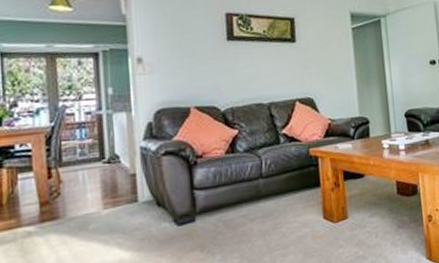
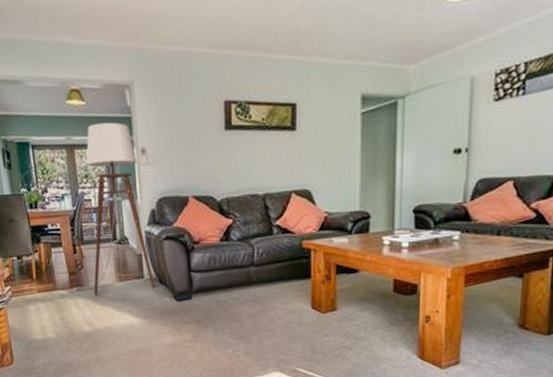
floor lamp: none [45,30,152,229] -> present [74,122,155,296]

